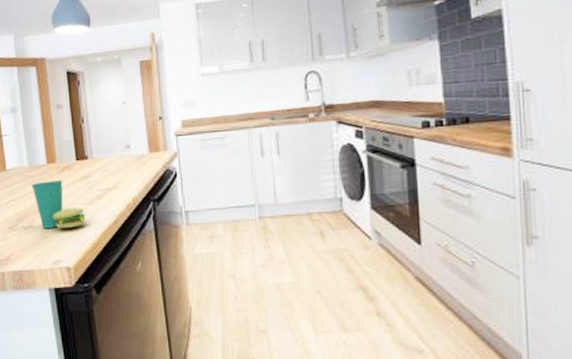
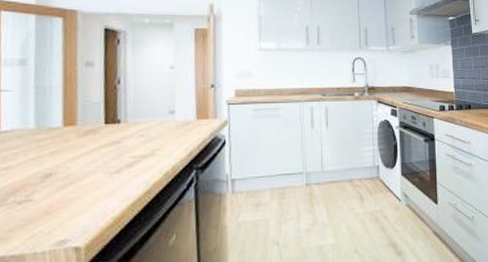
cup: present [31,180,86,229] -> none [36,146,110,202]

